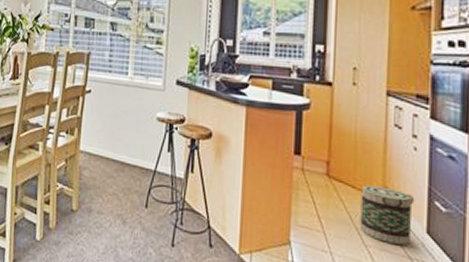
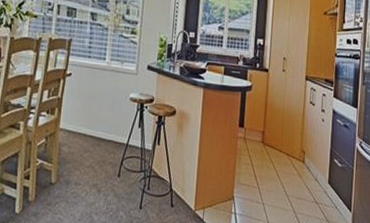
basket: present [360,185,415,245] -> none [284,149,322,193]

